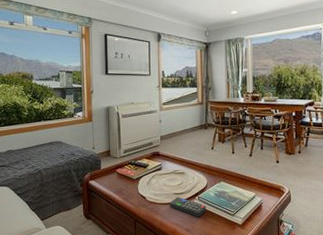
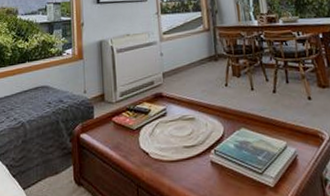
remote control: present [169,197,207,217] -> none [179,151,227,178]

